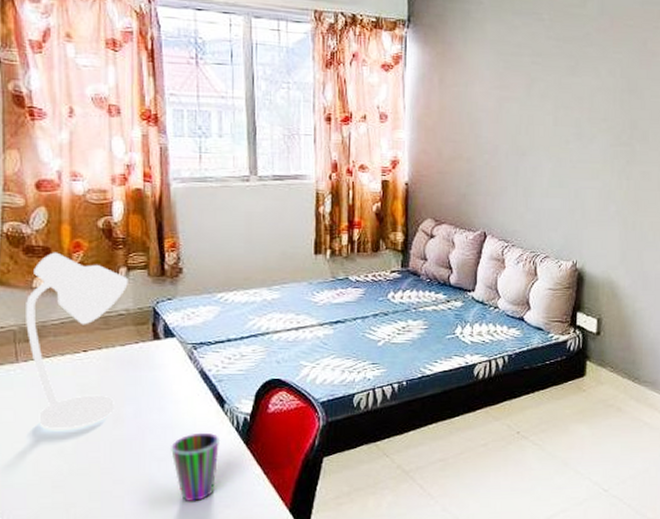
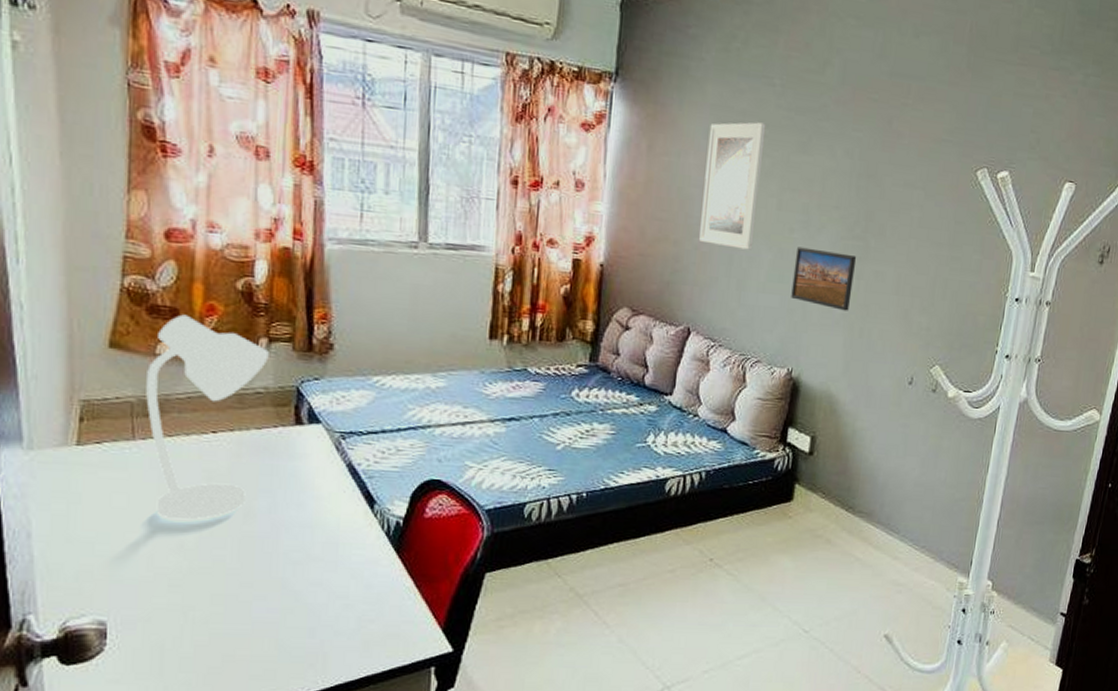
cup: present [170,432,221,502] -> none [308,535,368,614]
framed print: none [489,52,539,162] -> present [699,122,766,250]
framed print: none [571,155,625,208] -> present [791,246,857,311]

